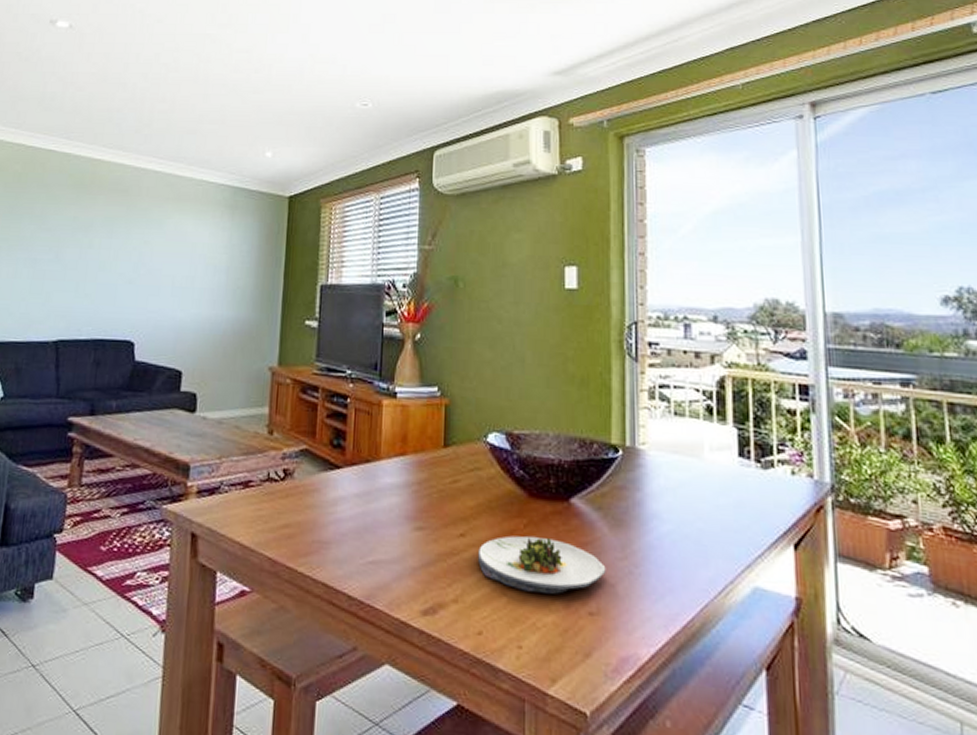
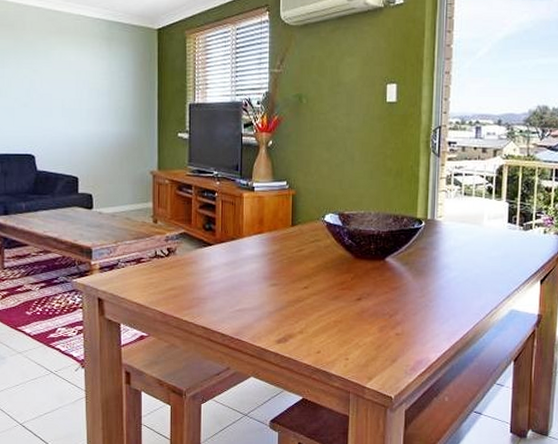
salad plate: present [478,535,606,595] -> none [318,285,409,324]

